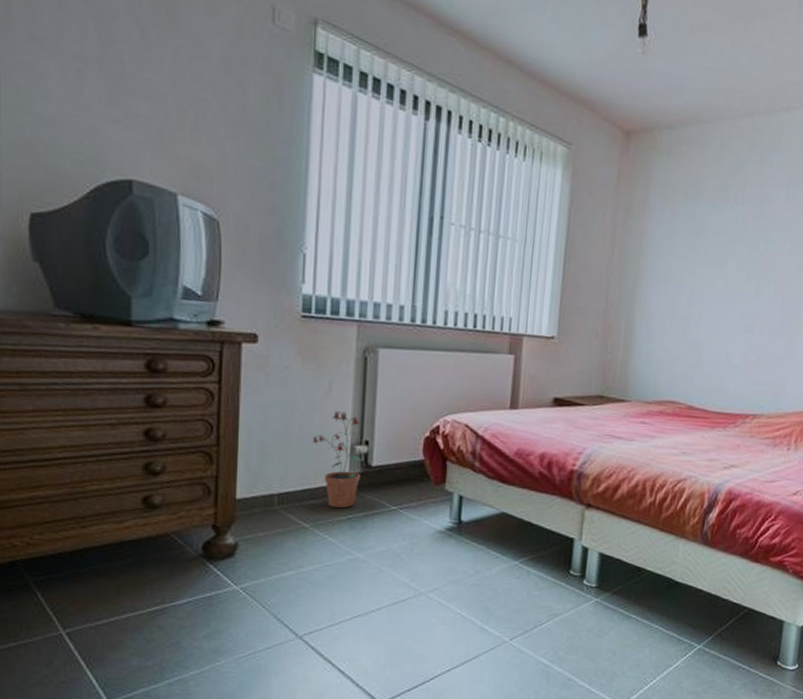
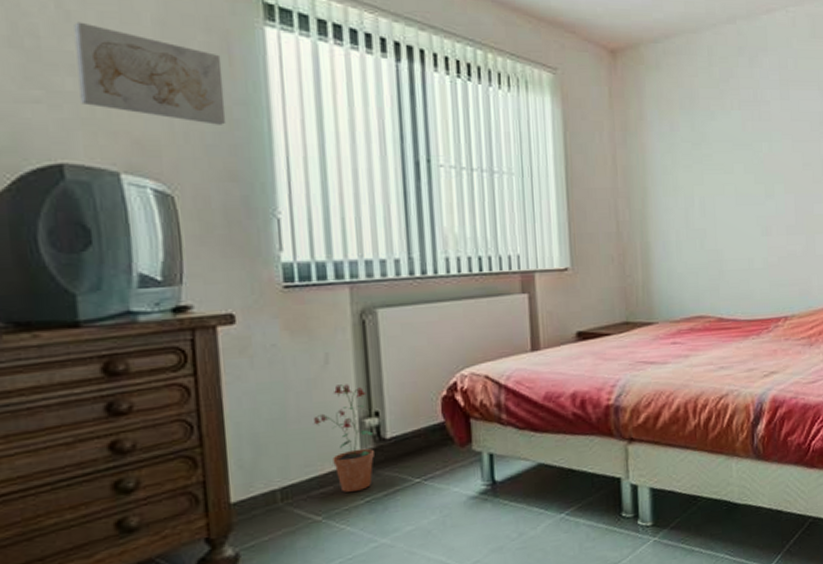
wall art: none [152,52,273,162] -> present [74,22,227,125]

